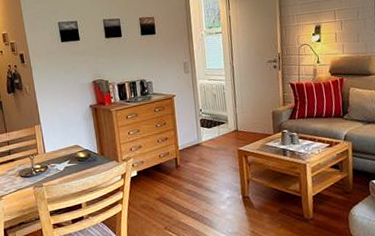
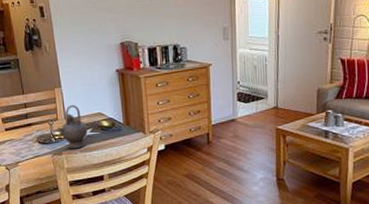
teapot: none [38,140,66,181] -> present [57,105,88,149]

